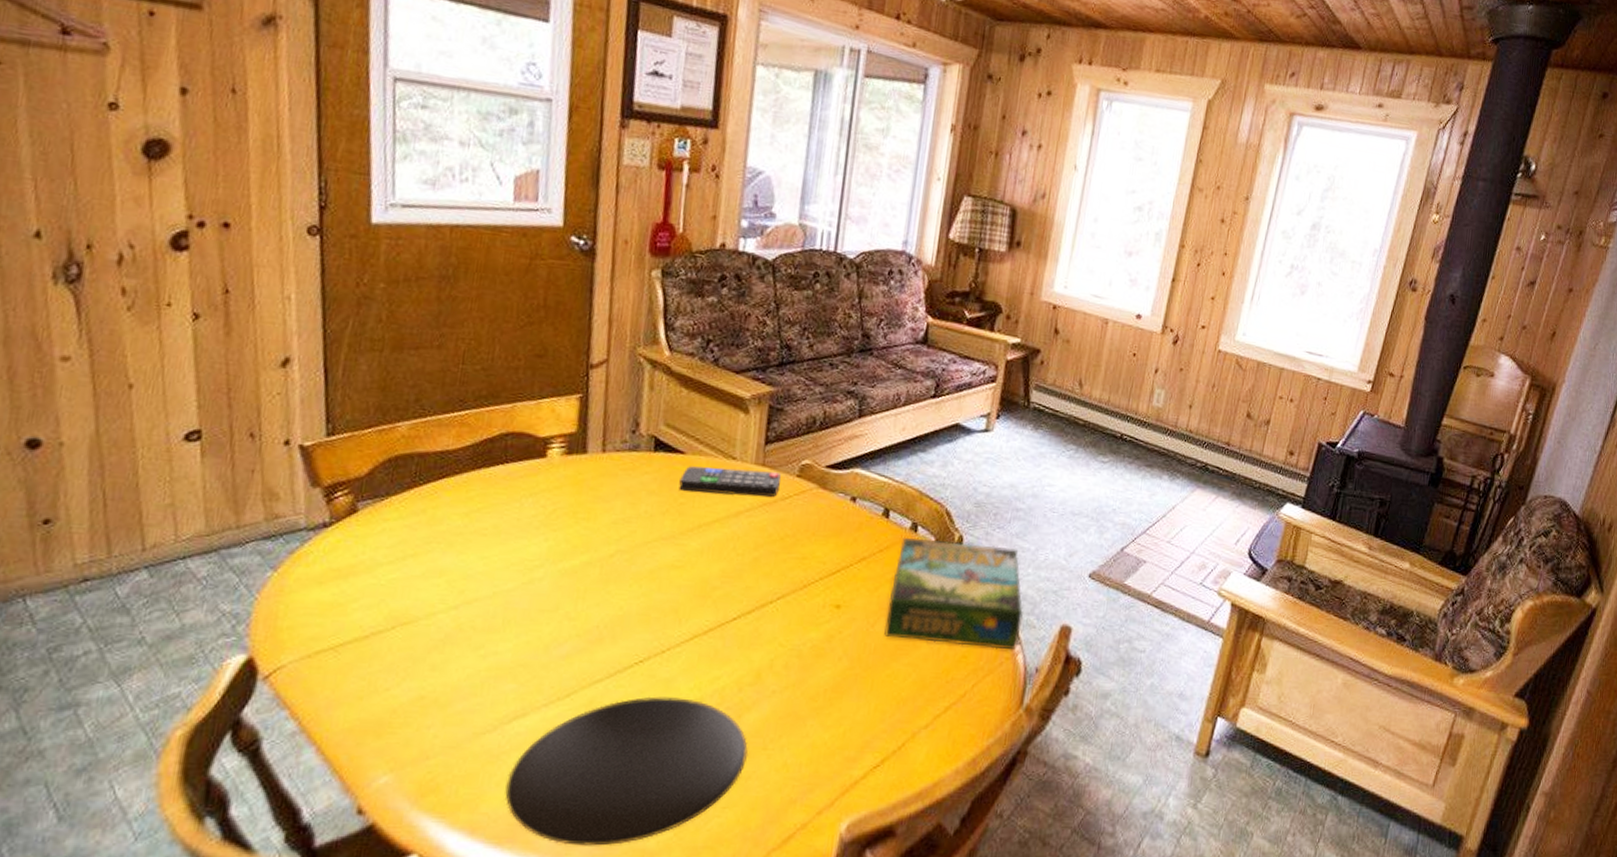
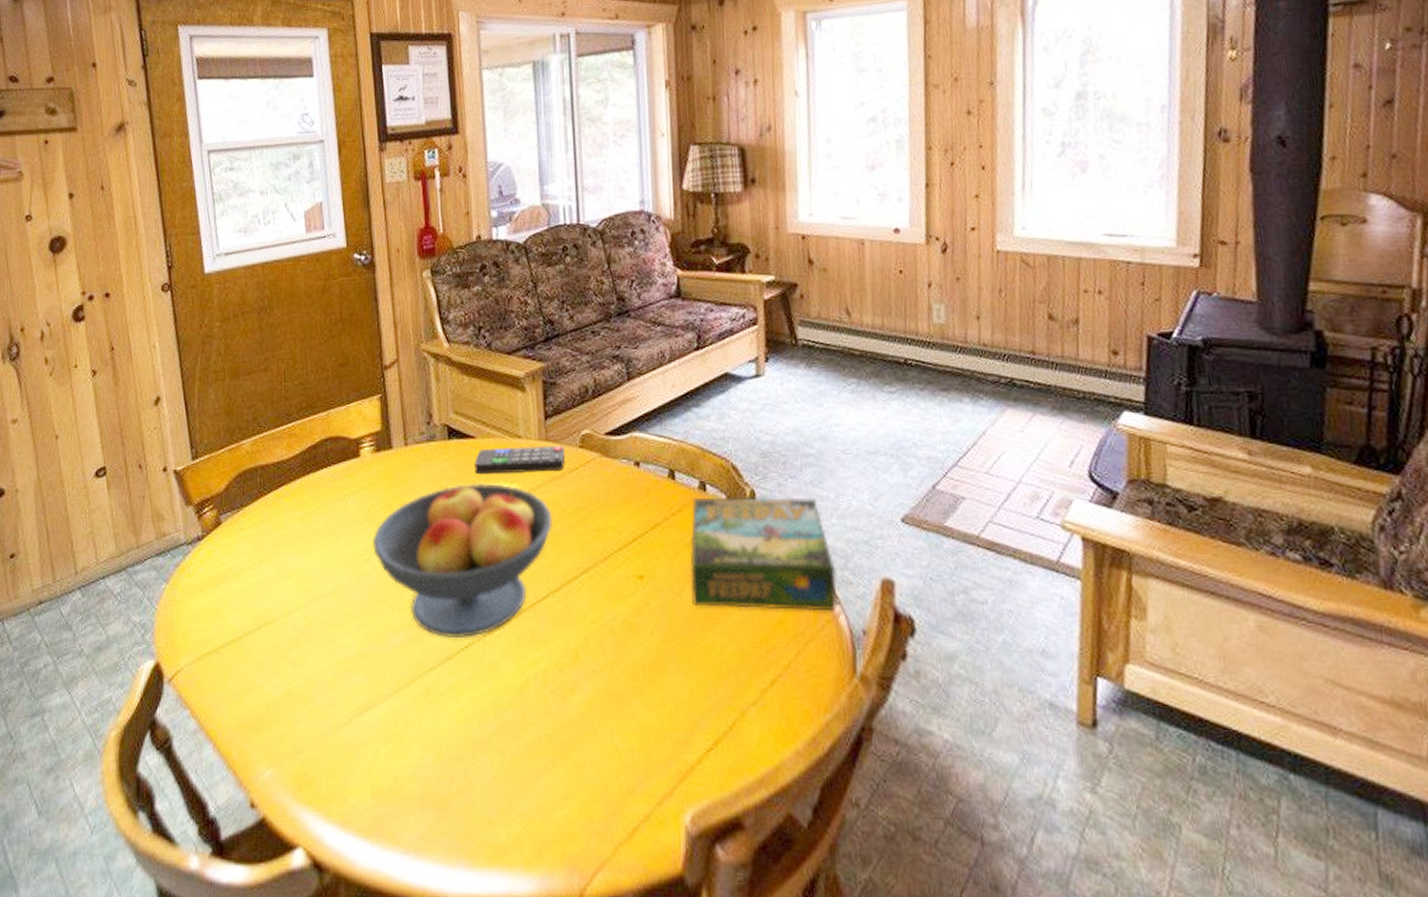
plate: present [505,696,749,846] -> none [367,682,580,840]
fruit bowl: none [548,499,757,653] -> present [373,482,552,639]

